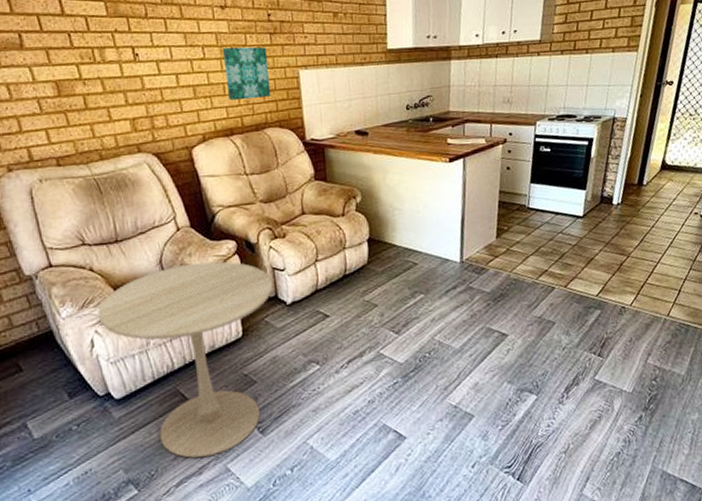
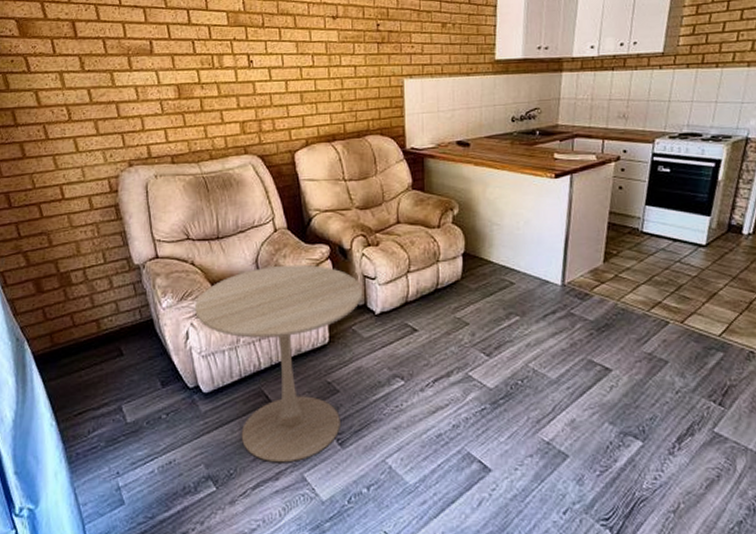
wall art: present [222,46,271,101] -> none [330,55,375,108]

